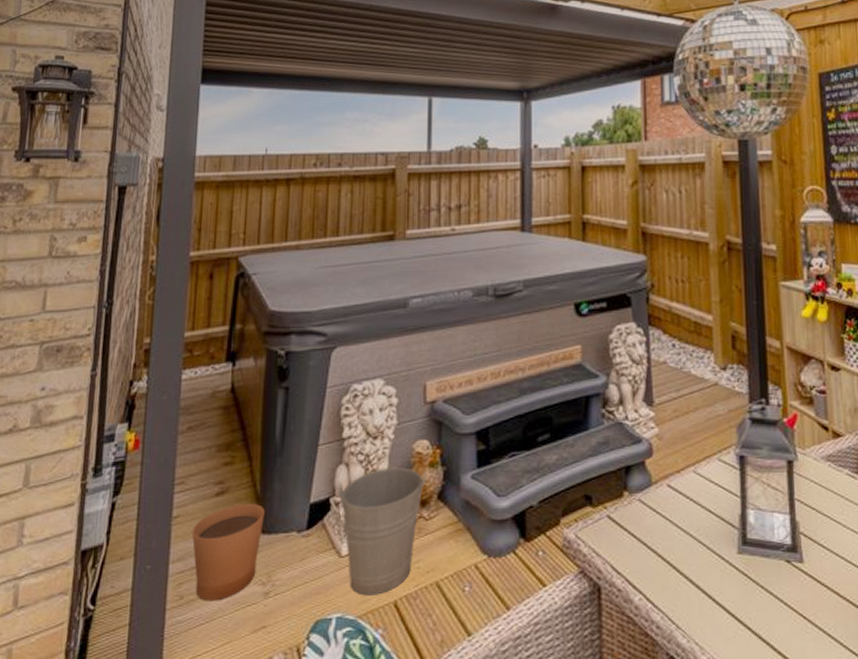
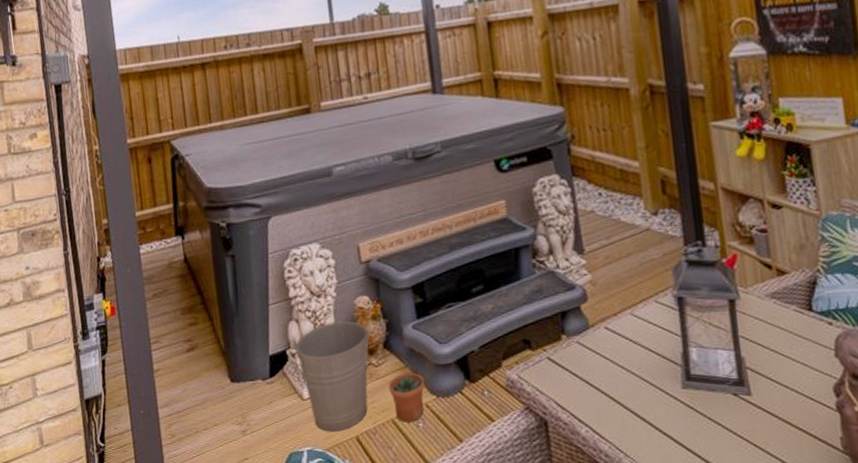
planter: present [191,503,265,601] -> none [172,356,232,439]
planter: none [437,528,476,586] -> present [388,372,425,423]

